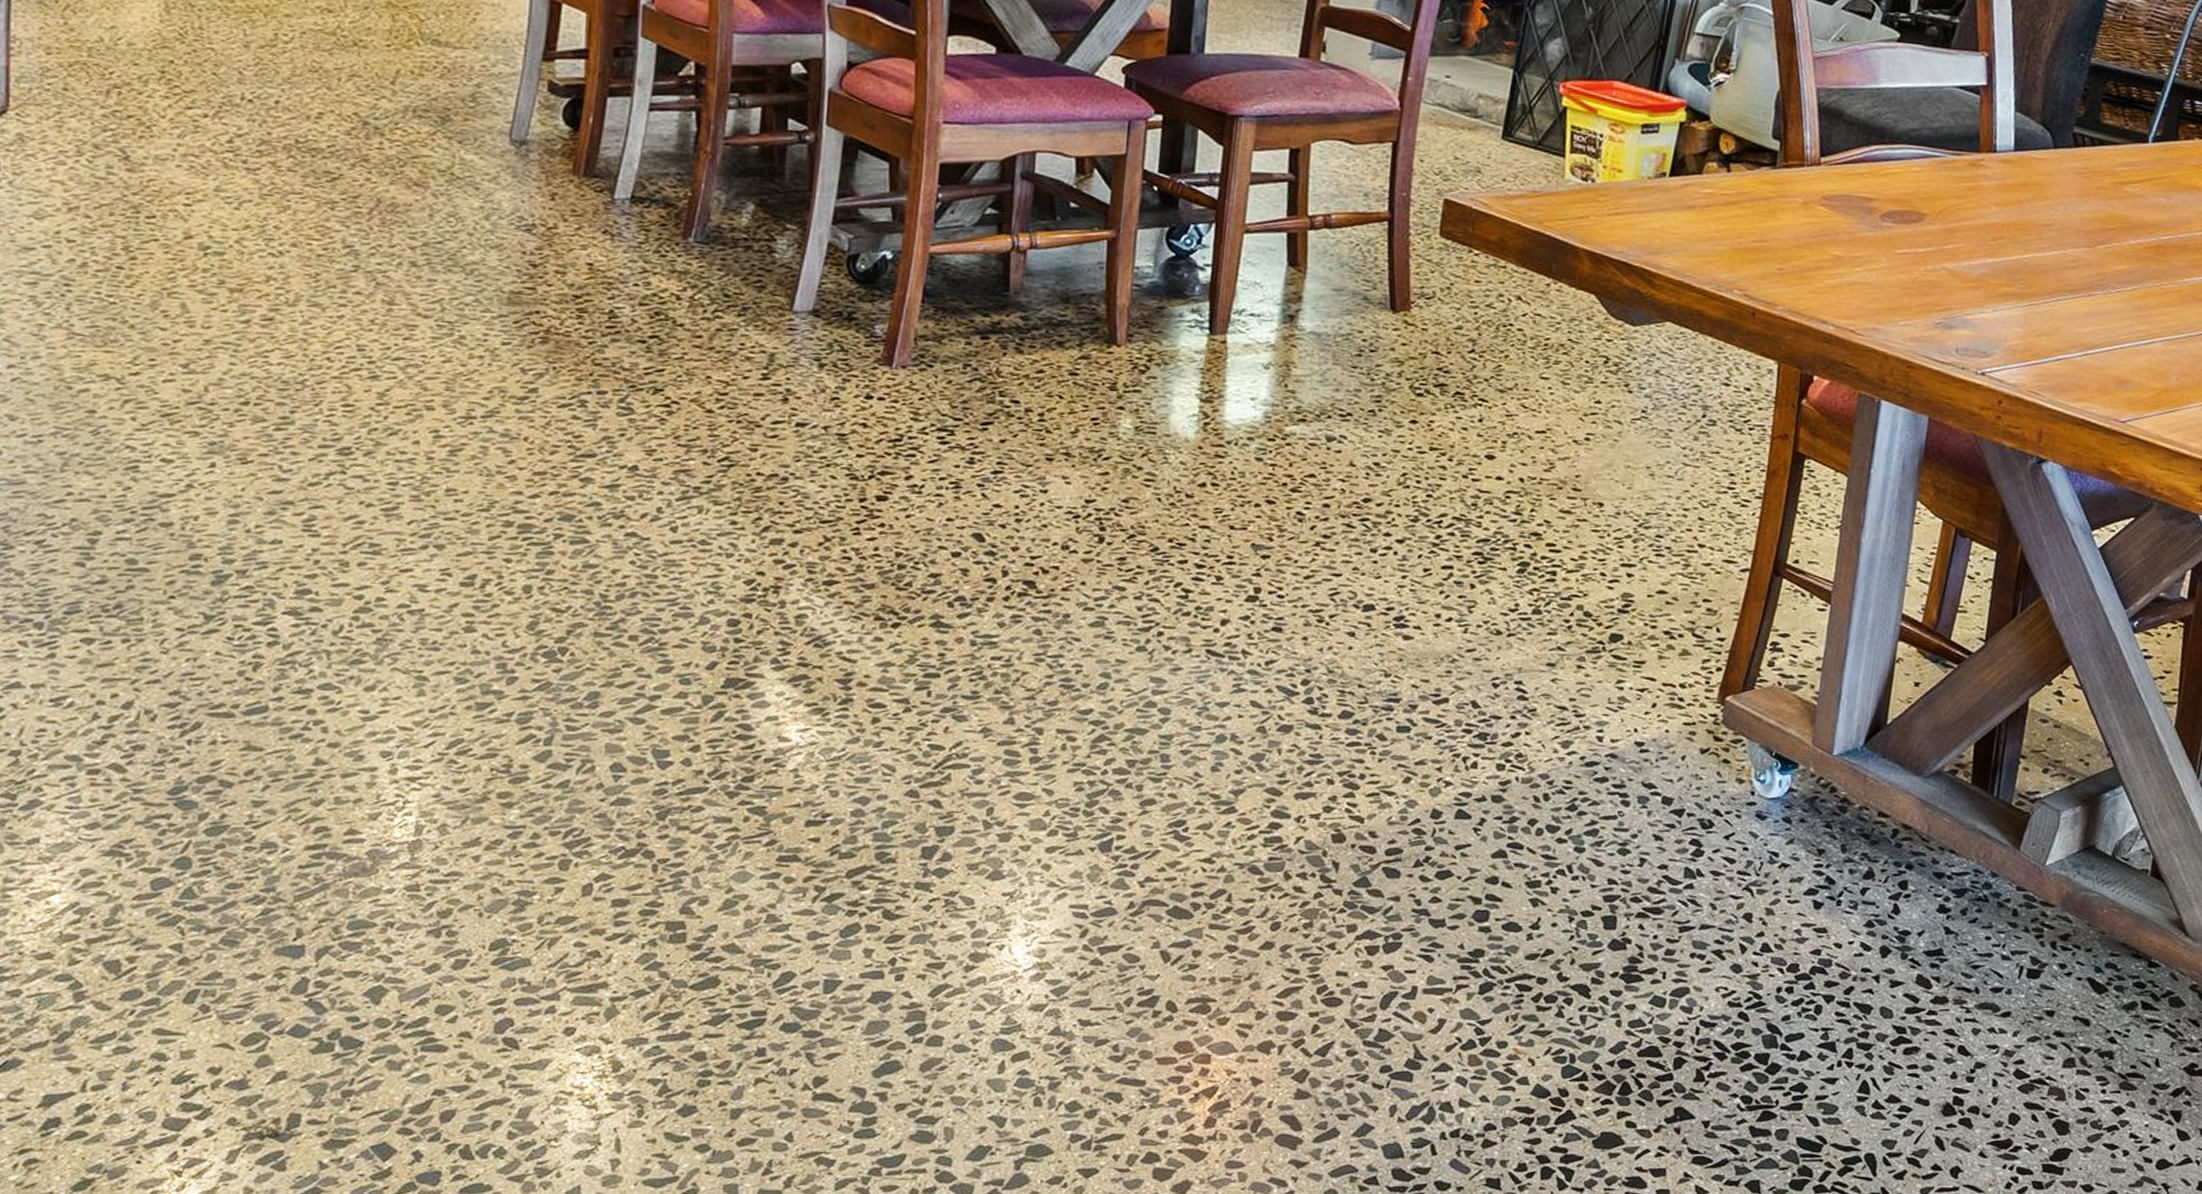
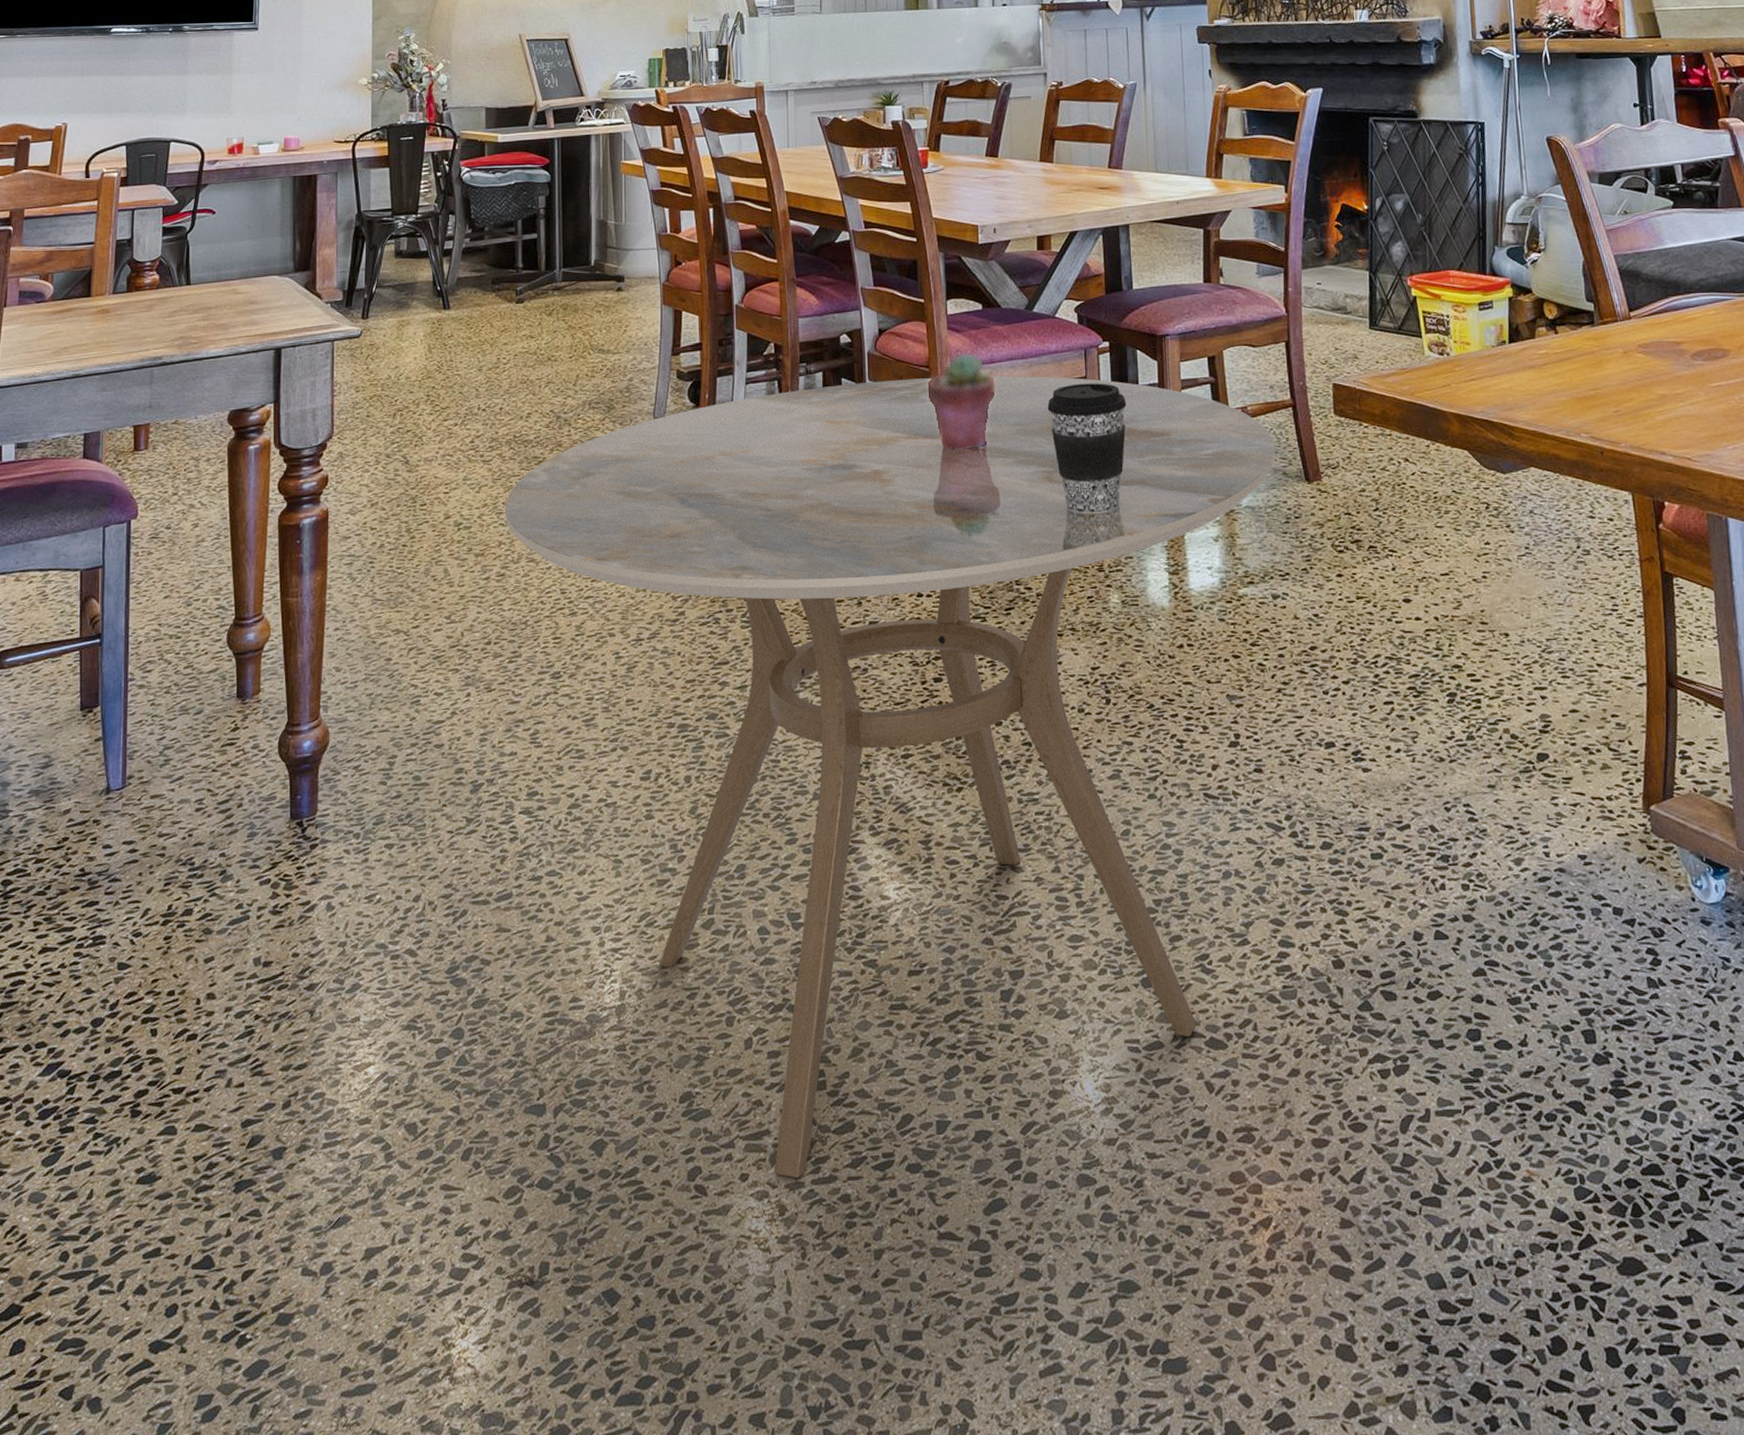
dining table: none [277,126,1359,1034] -> present [505,375,1275,1178]
potted succulent: none [908,105,1002,228] -> present [928,352,995,450]
coffee cup: none [1069,161,1176,322] -> present [1047,383,1127,513]

